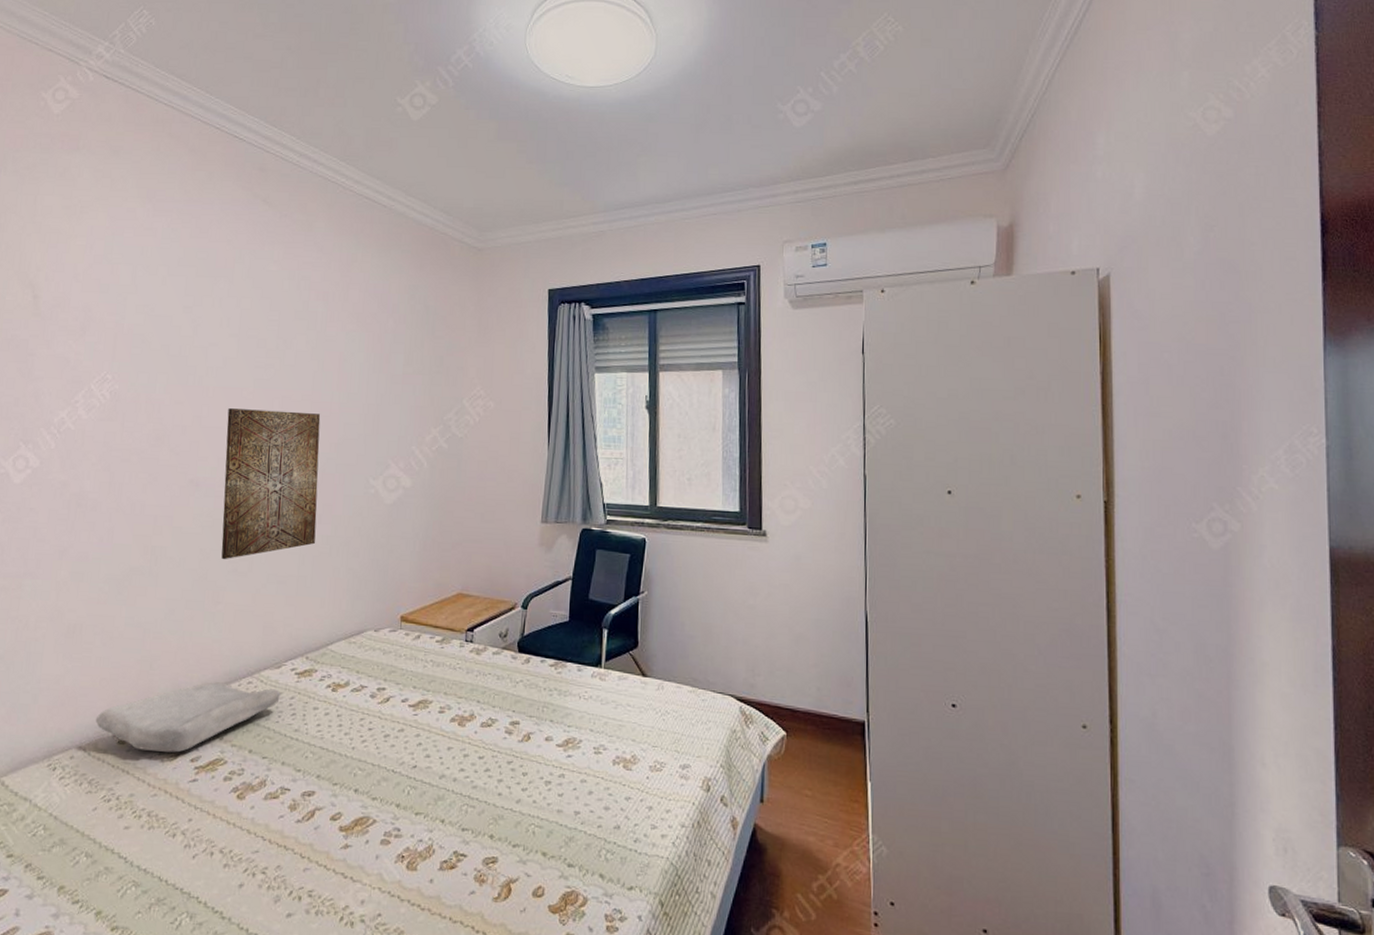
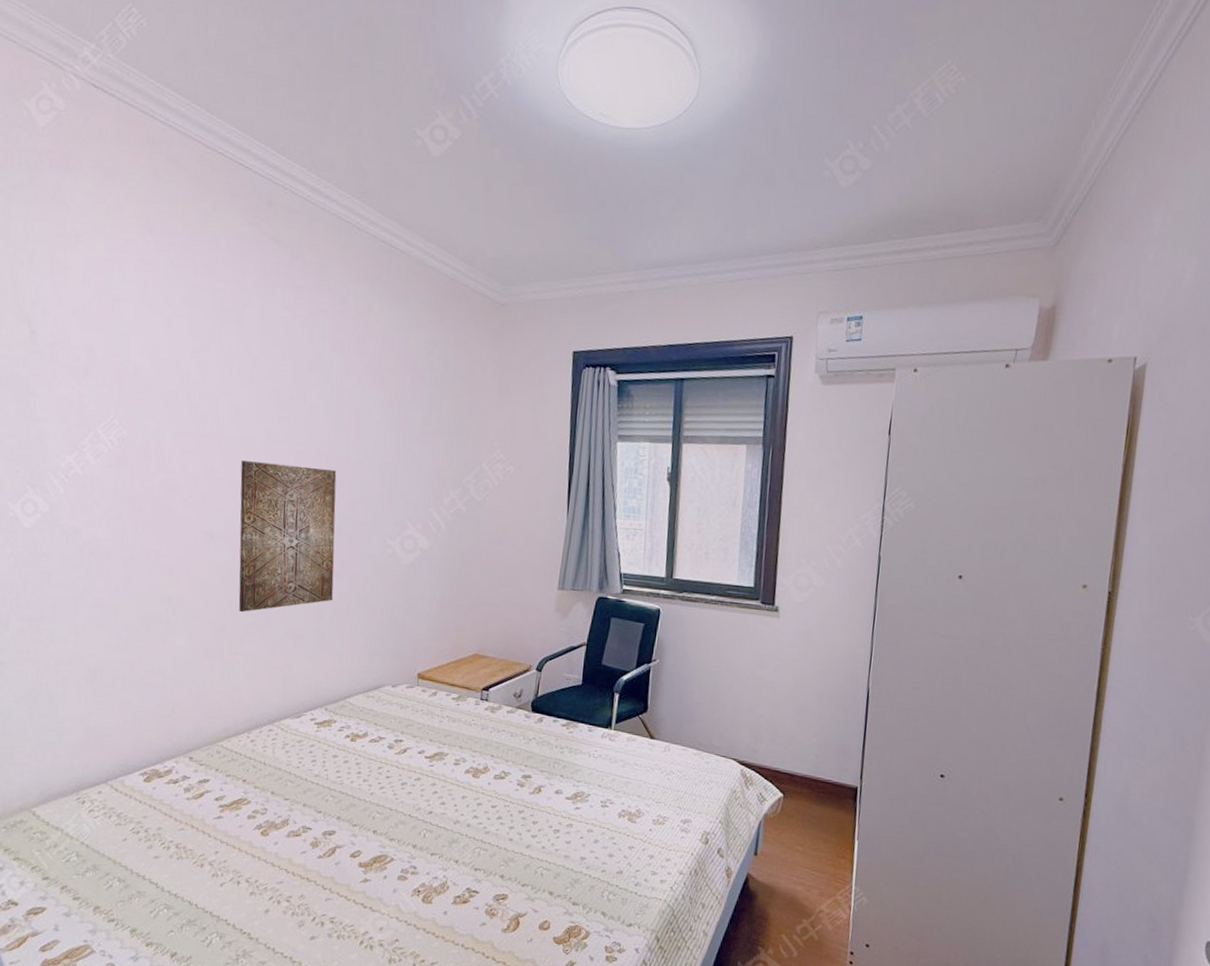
soap bar: present [95,682,280,753] -> none [121,728,301,792]

